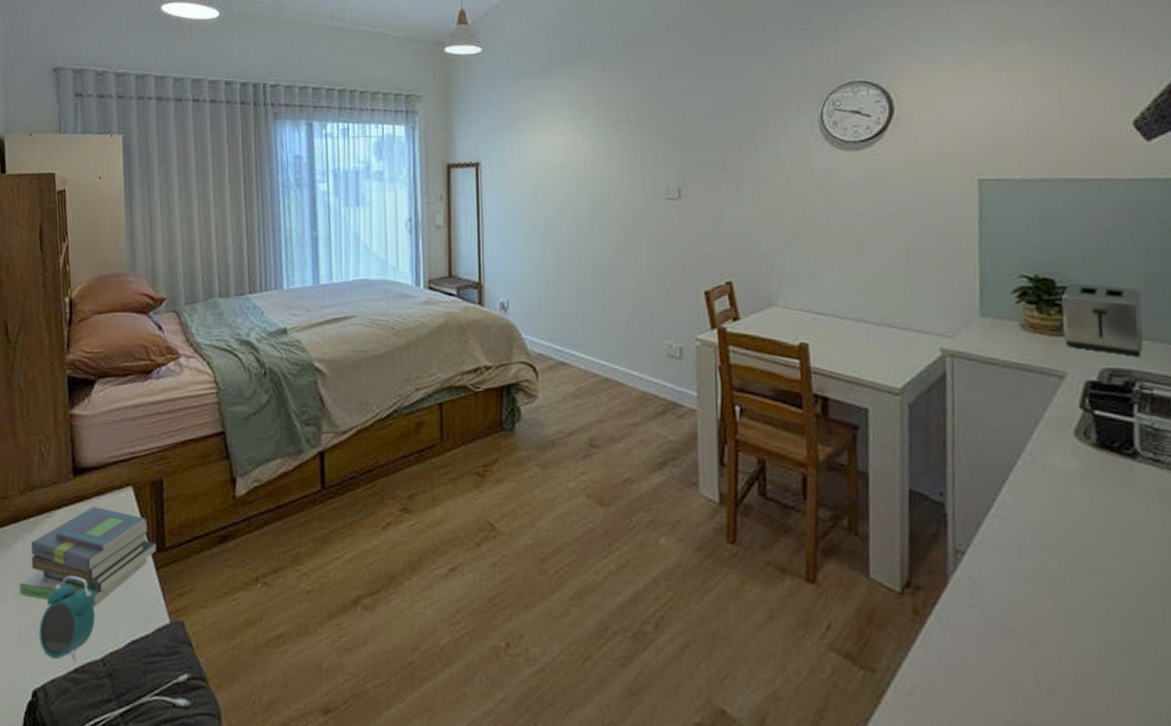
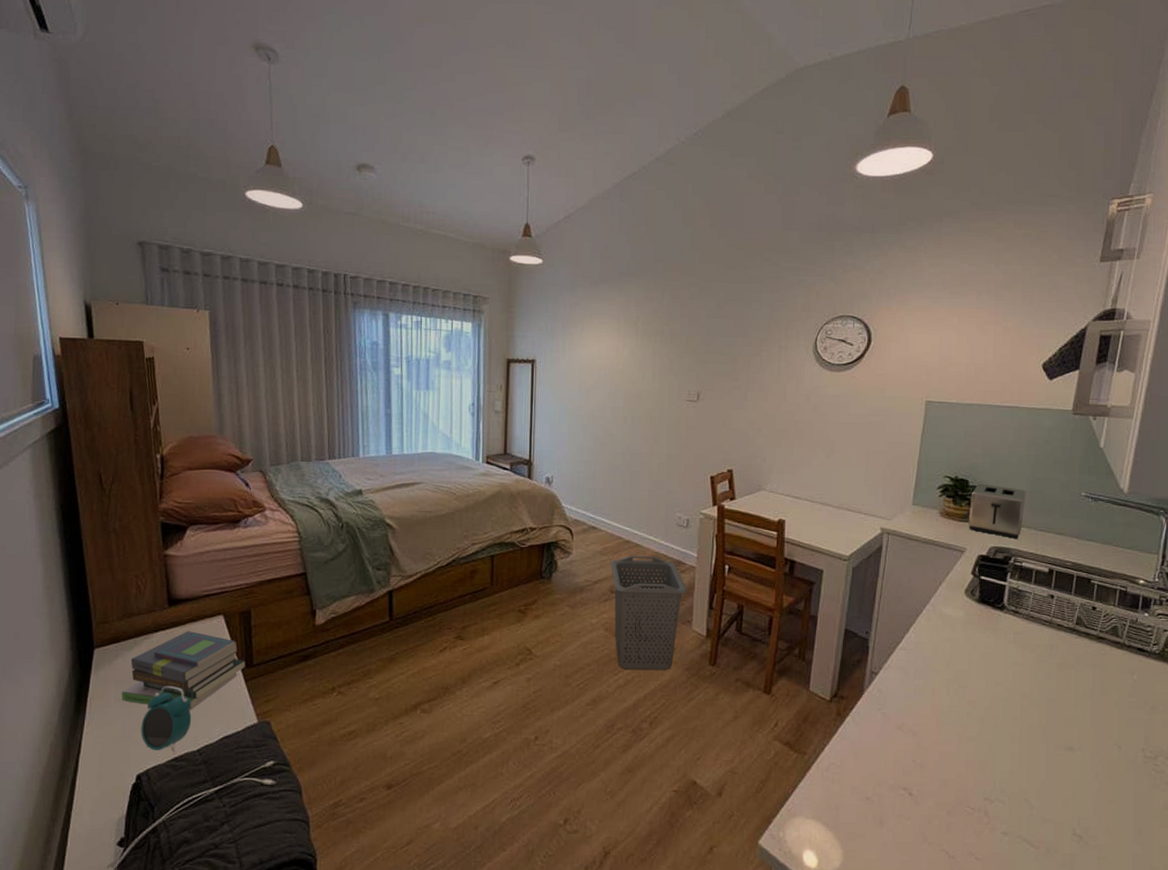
laundry basket: none [587,397,690,551] -> present [610,555,688,670]

